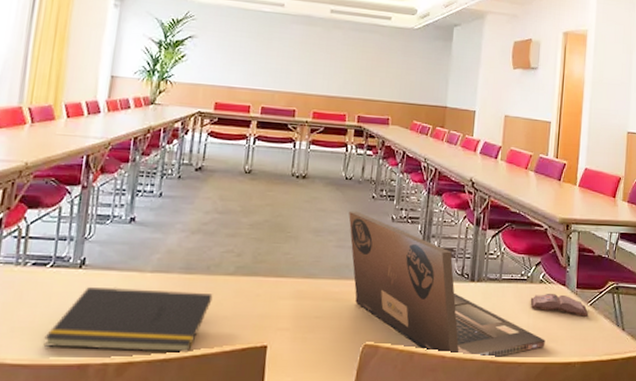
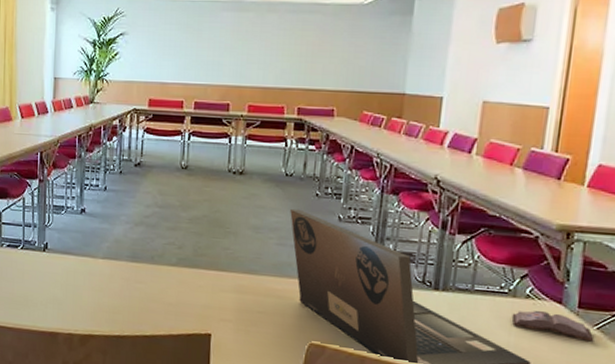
notepad: present [43,286,213,353] -> none [22,267,158,332]

